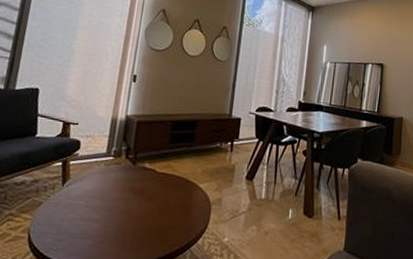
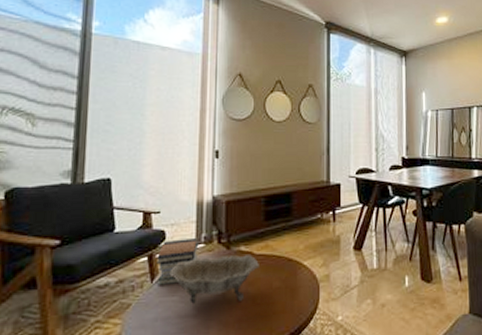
book stack: none [68,150,109,190] -> present [157,238,199,286]
decorative bowl: none [79,169,160,212] -> present [169,255,259,304]

